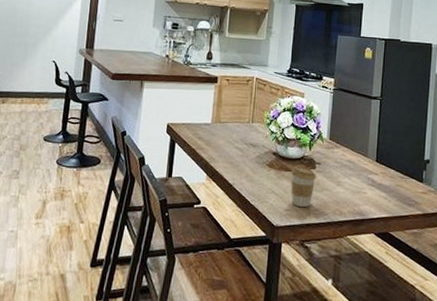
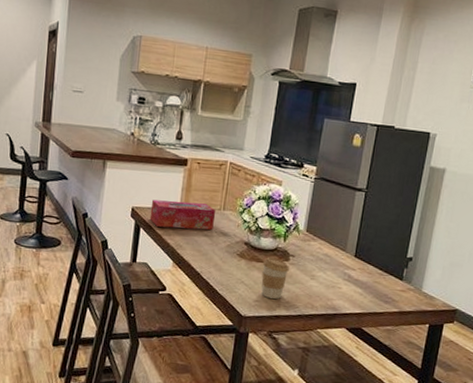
tissue box: none [184,115,246,143] -> present [149,199,216,230]

